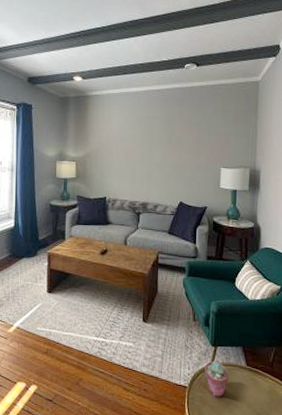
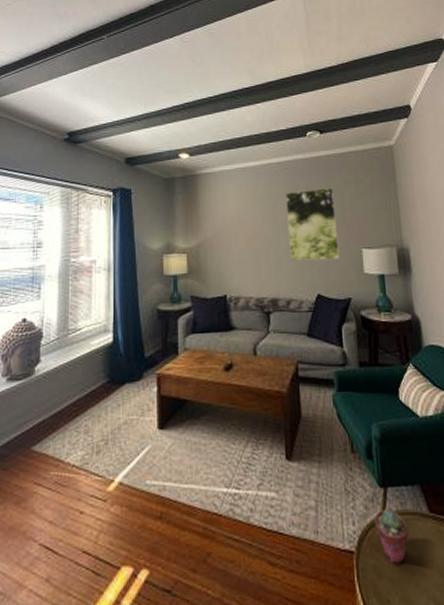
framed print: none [160,115,203,175] -> present [286,188,340,261]

